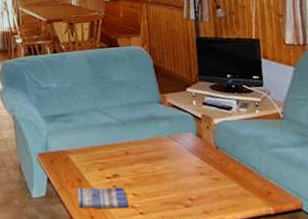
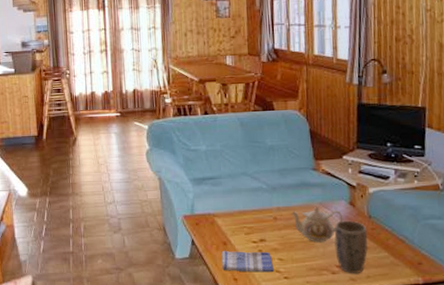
teapot: none [142,139,192,176] -> present [291,206,344,242]
plant pot: none [184,152,218,206] -> present [334,220,368,273]

